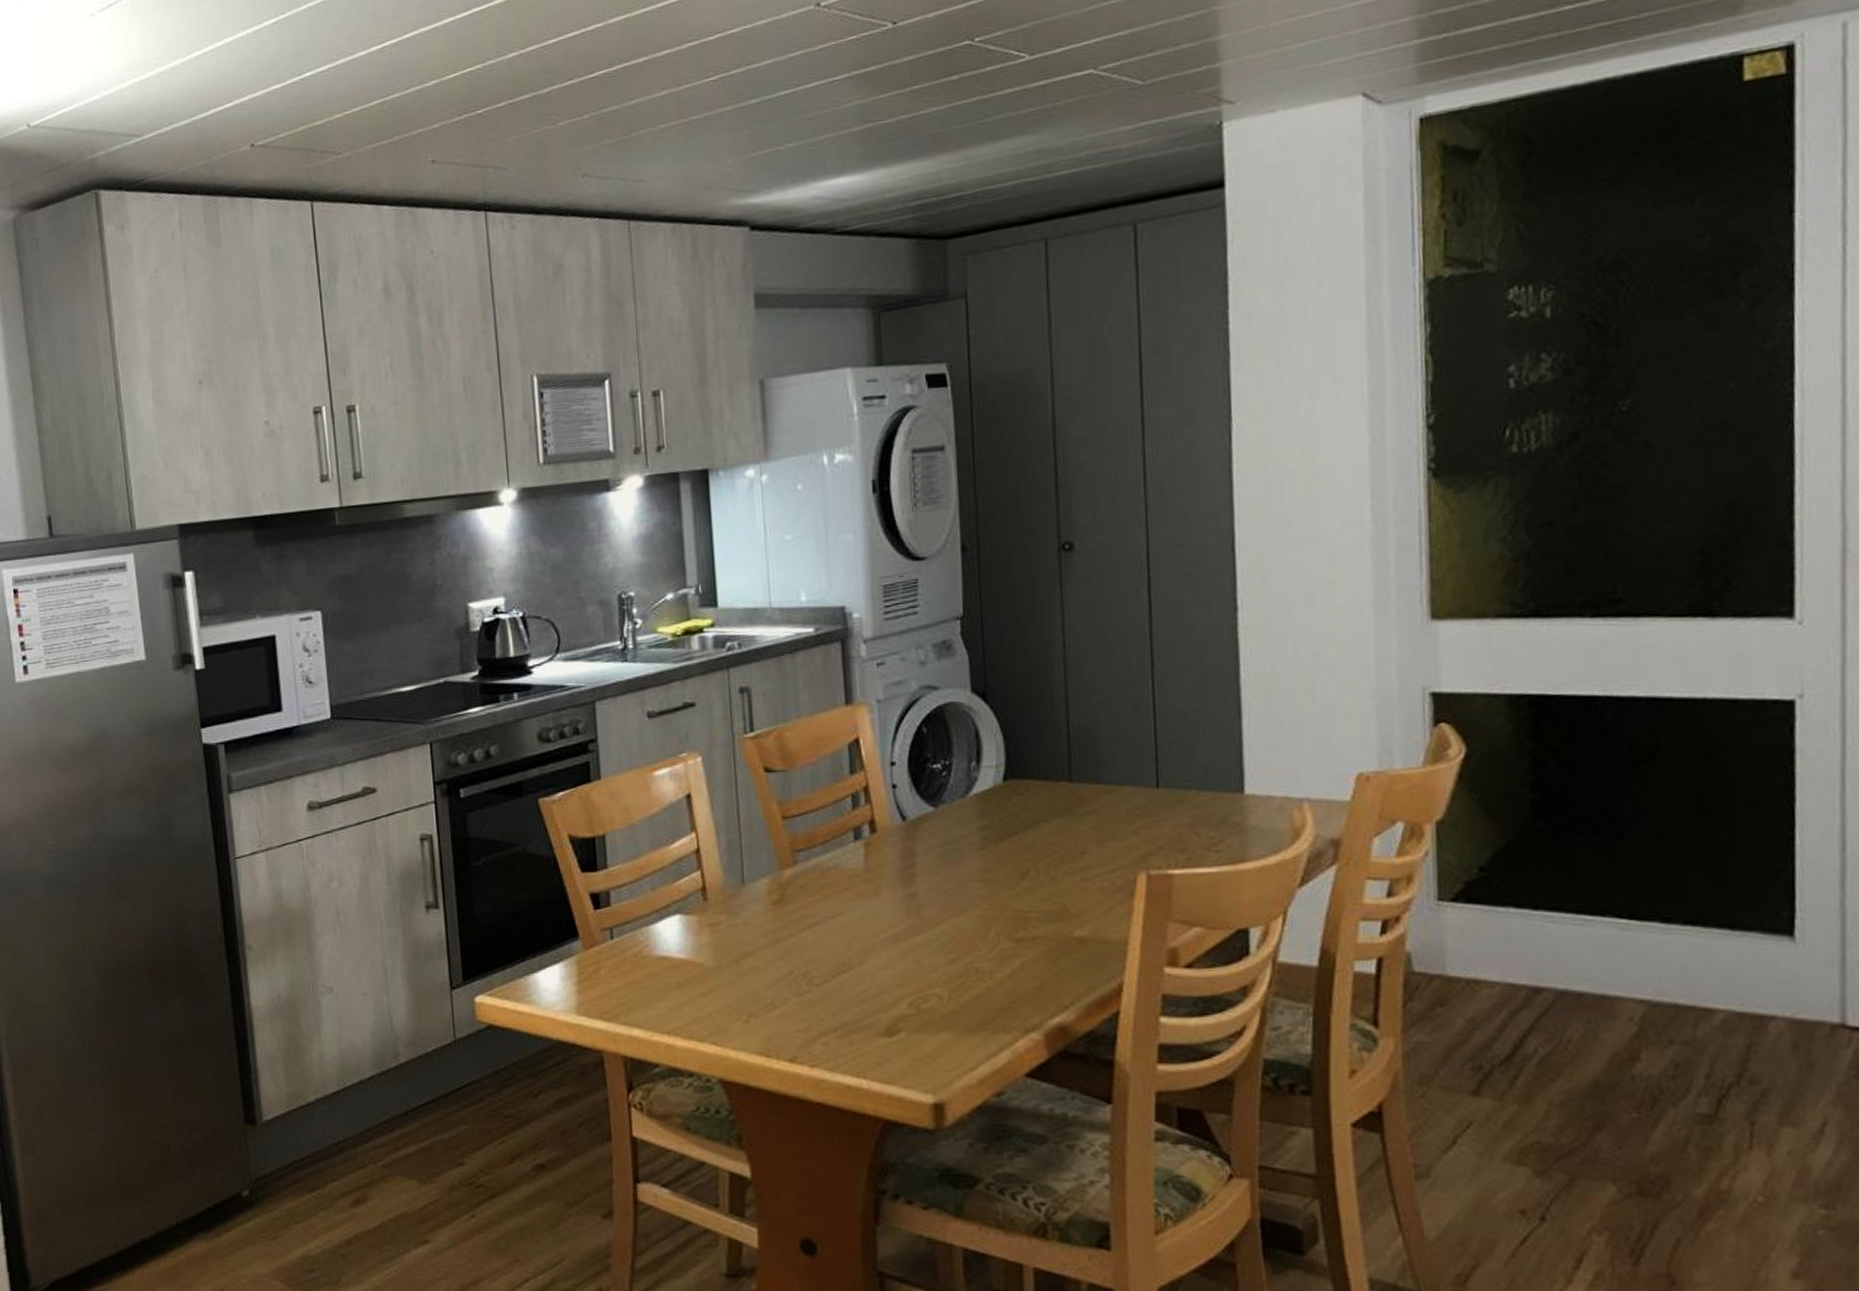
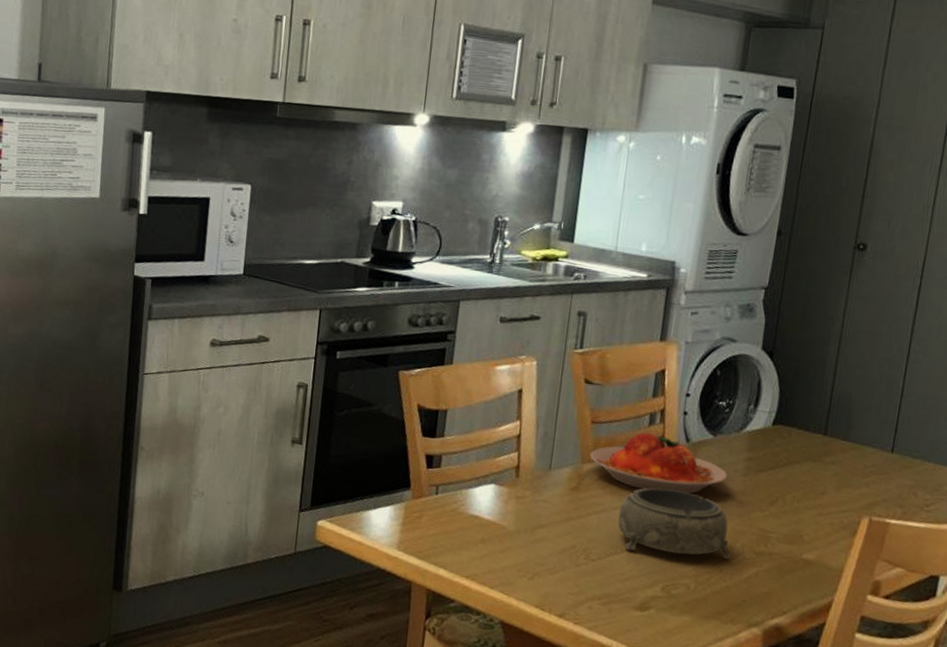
plate: none [788,818,961,888] -> present [590,432,727,494]
decorative bowl: none [838,881,986,966] -> present [618,488,731,560]

